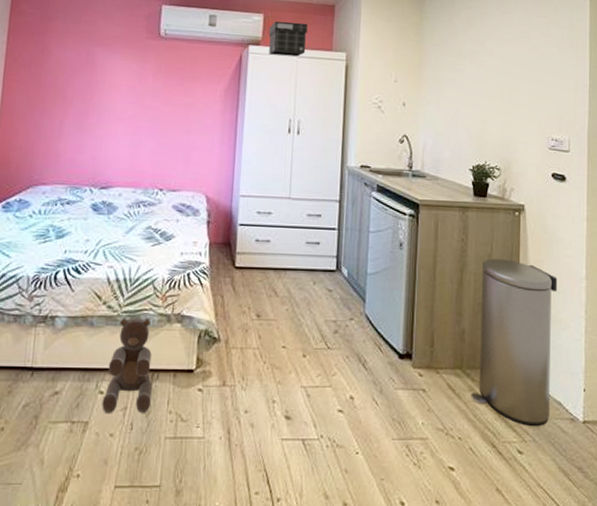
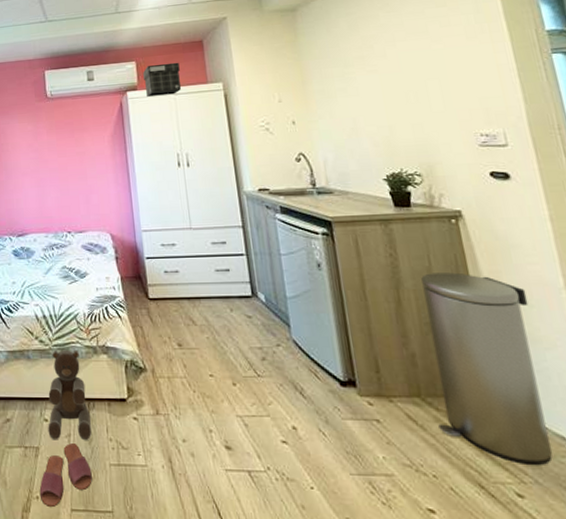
slippers: none [81,417,144,486] -> present [39,443,92,508]

